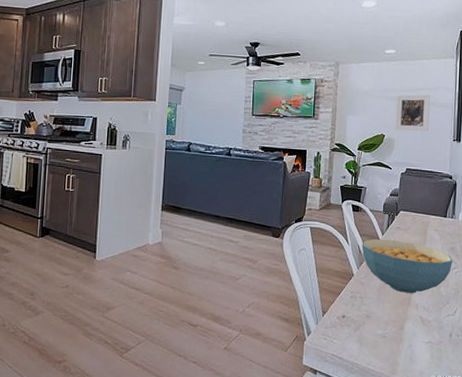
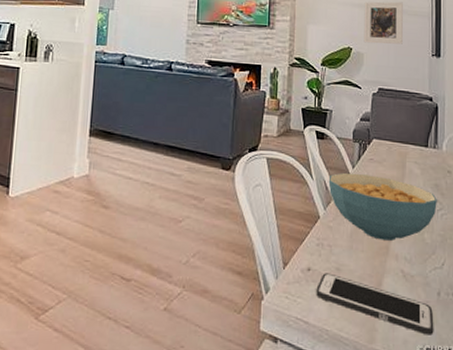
cell phone: none [349,319,446,368] -> present [316,273,434,335]

